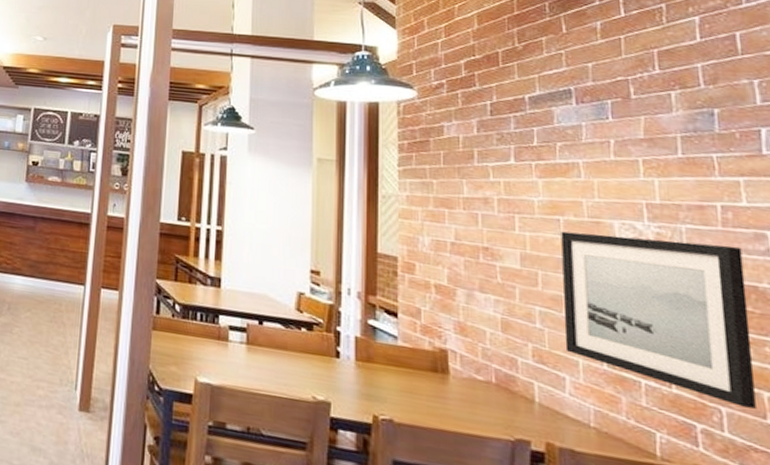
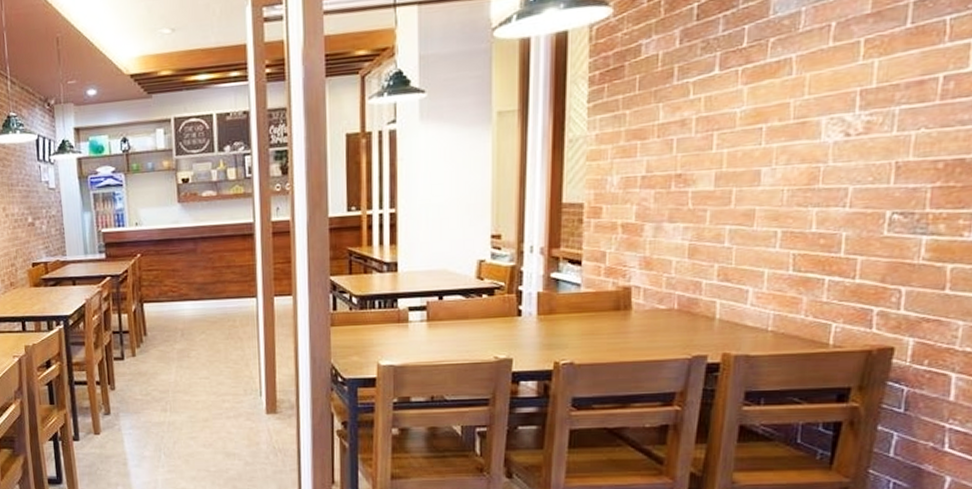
wall art: present [561,231,756,409] -> none [752,119,957,283]

